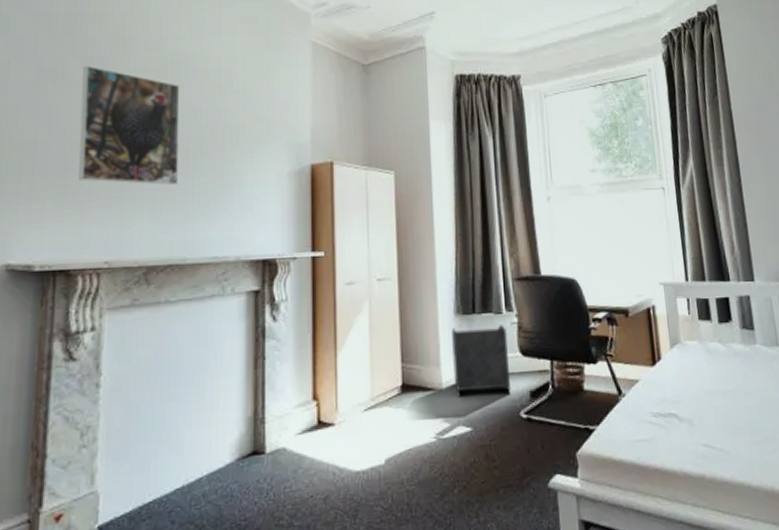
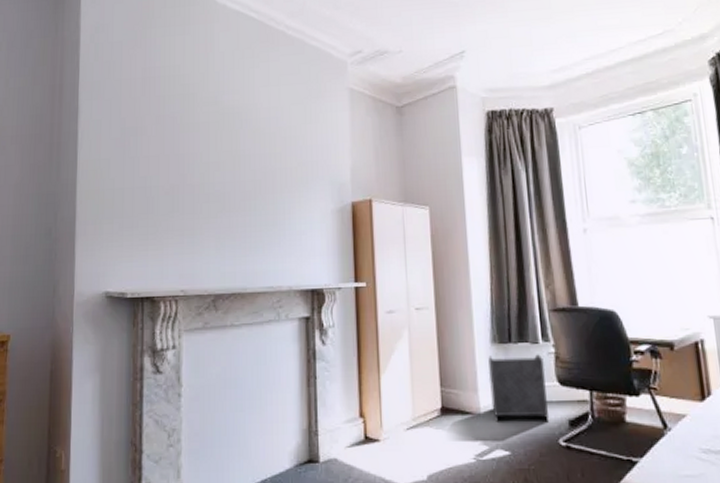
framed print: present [78,65,180,185] -> none [157,121,237,224]

